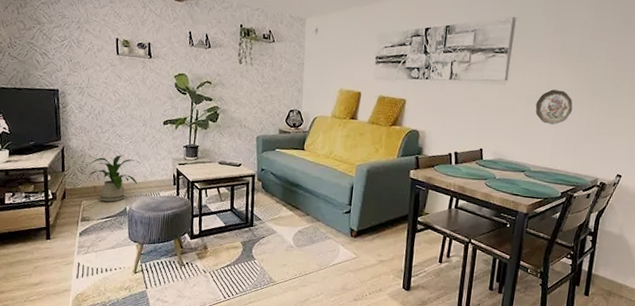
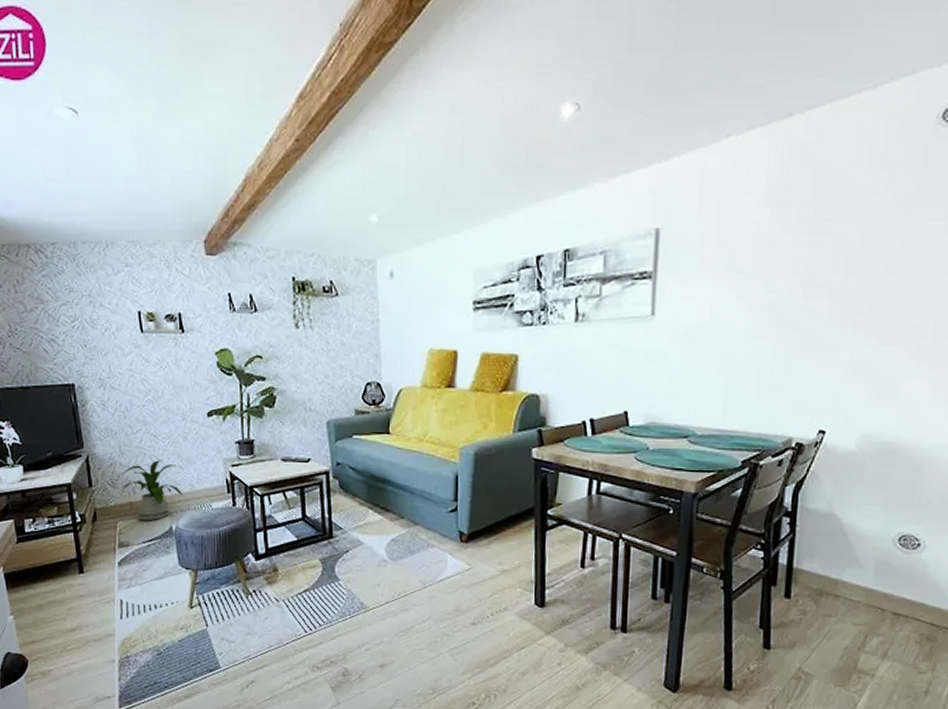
decorative plate: present [535,89,573,125] -> none [696,322,750,370]

